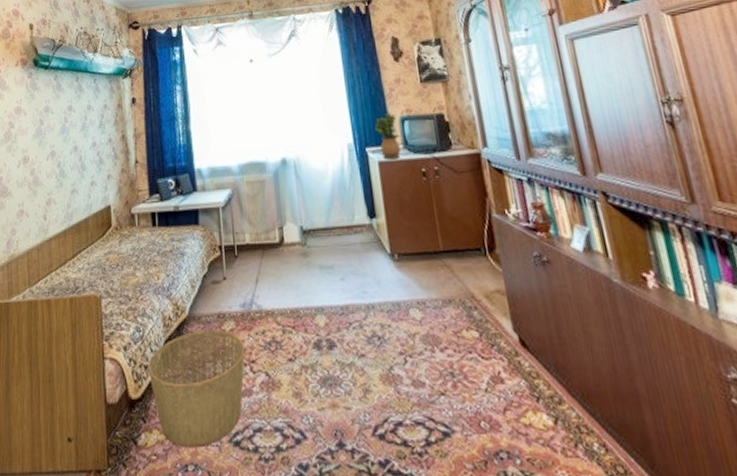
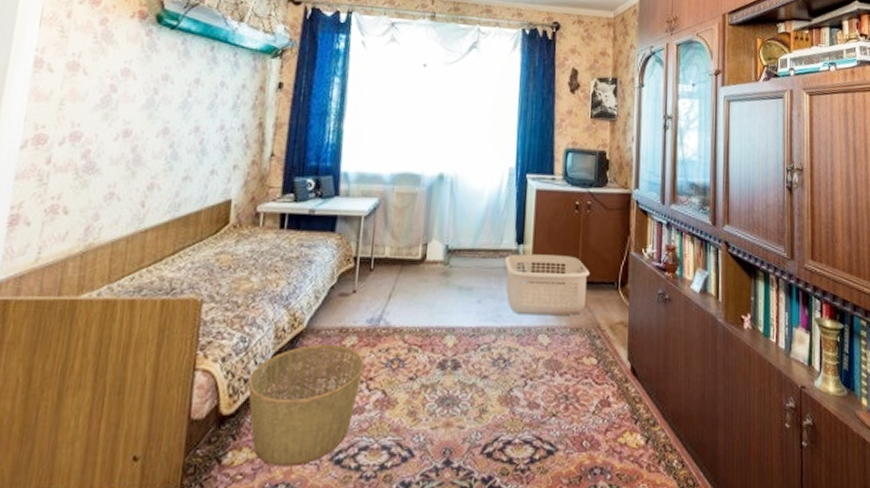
clothes hamper: none [360,224,455,290] -> present [504,254,590,316]
potted plant: present [374,113,402,160] -> none [539,143,562,190]

